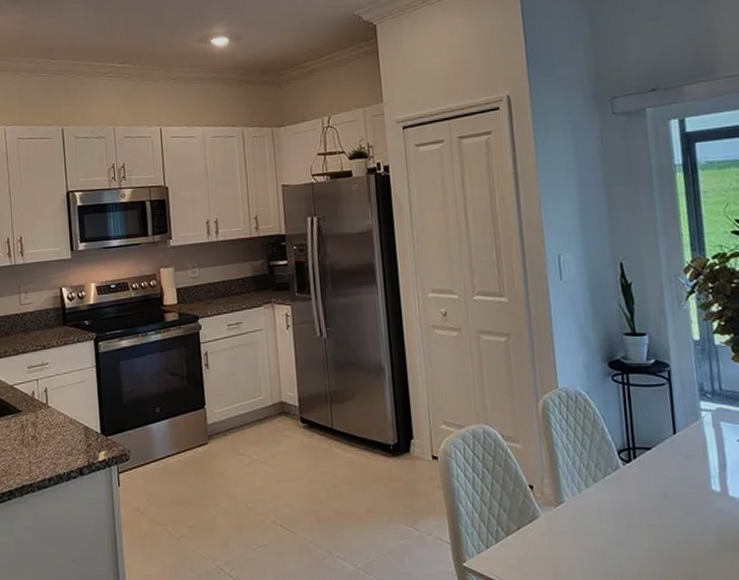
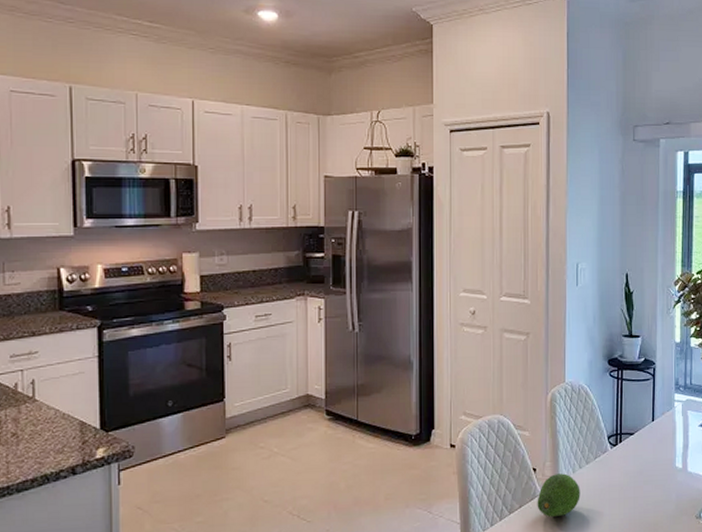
fruit: none [537,492,591,542] -> present [537,473,580,517]

